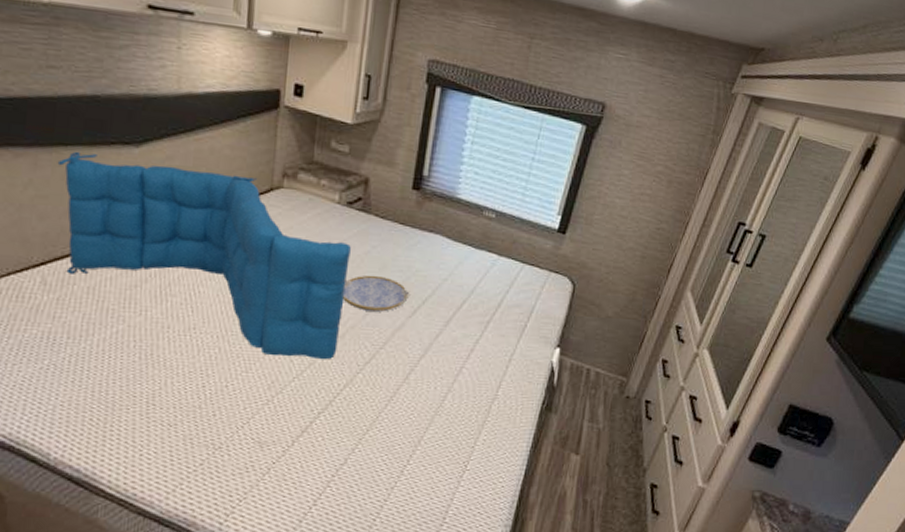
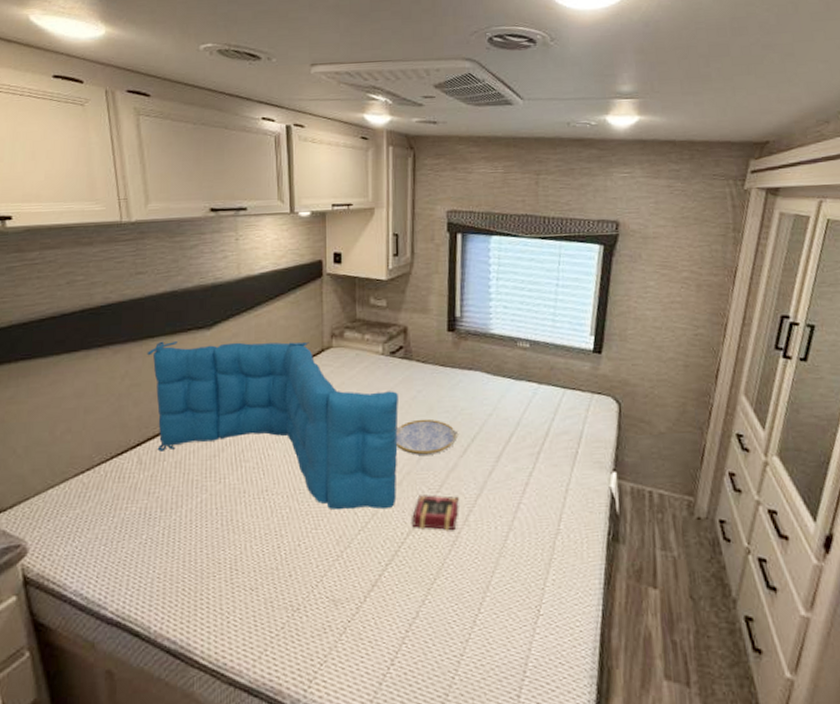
book: none [350,350,402,387] -> present [412,495,459,531]

